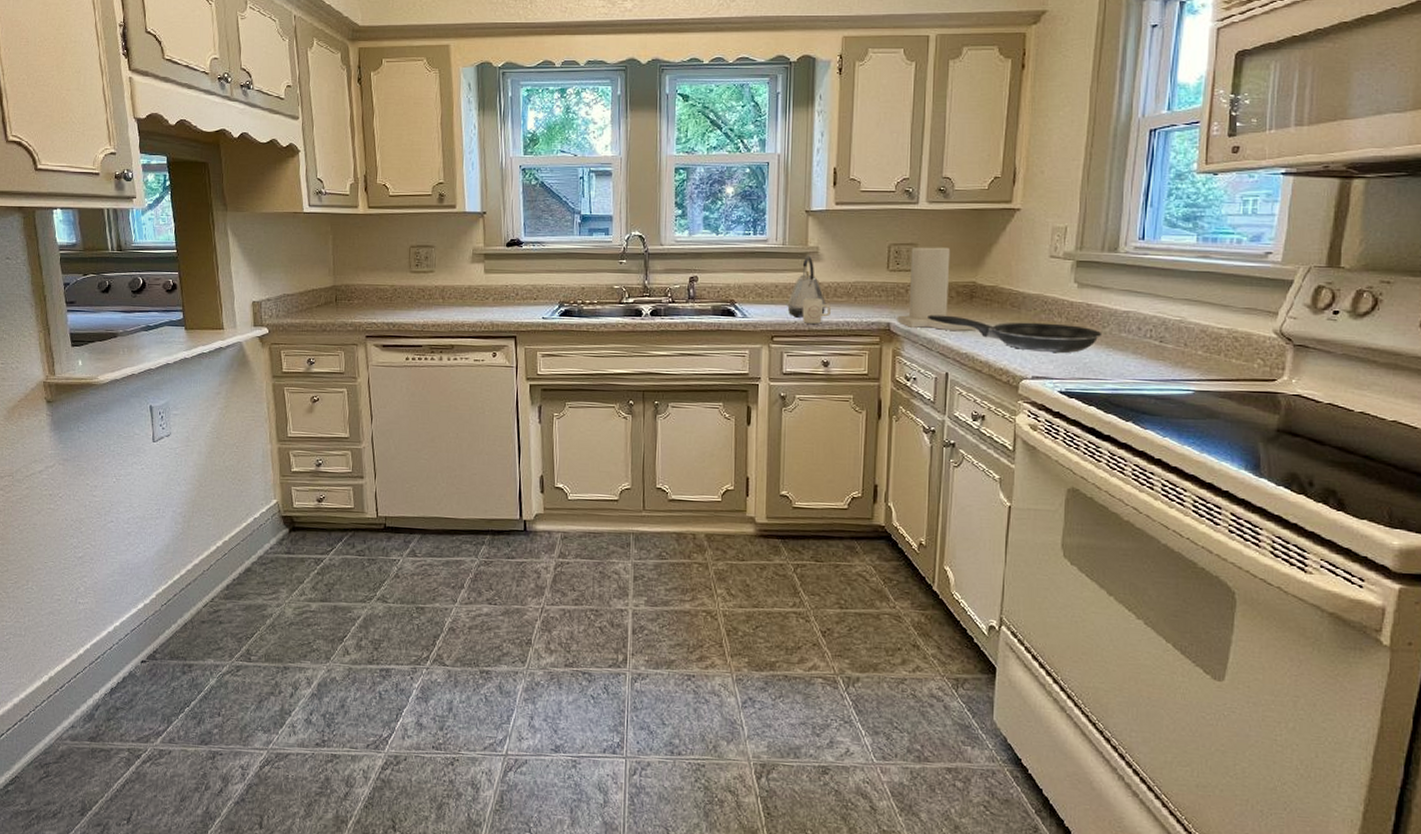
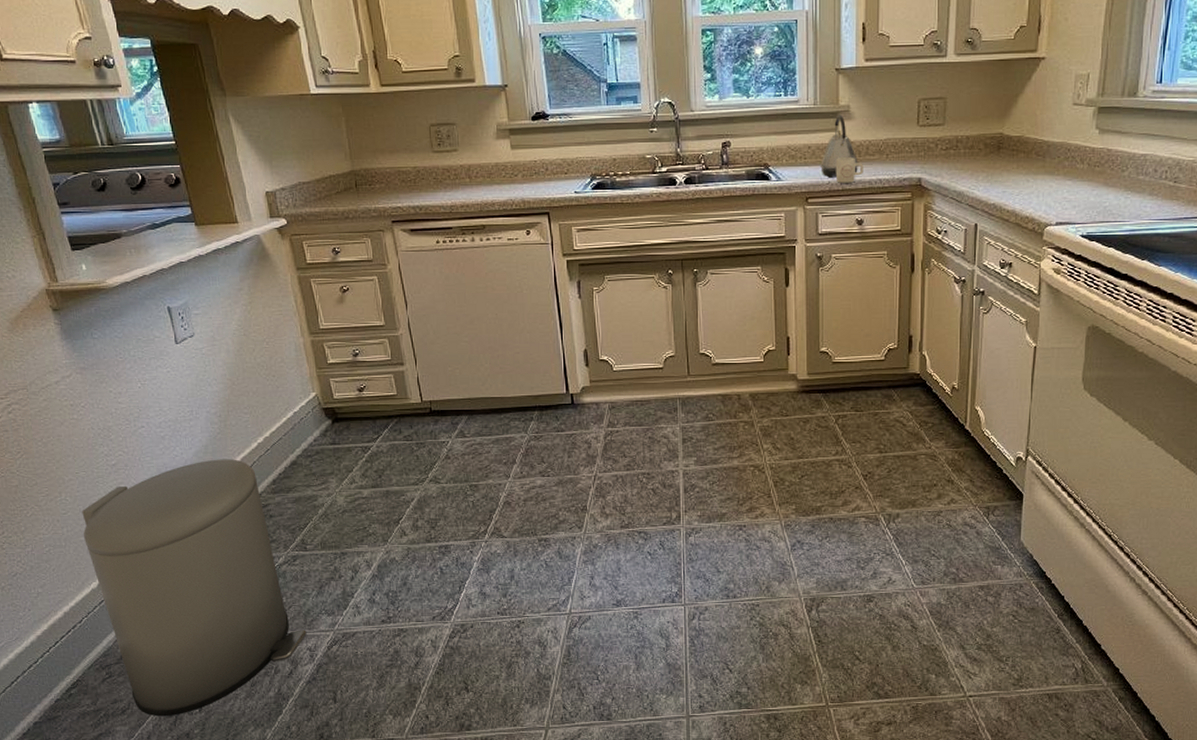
pedal bin: none [42,559,241,825] -> present [82,459,307,717]
paper towel: present [897,247,977,331] -> none [927,100,1004,182]
frying pan: present [928,314,1102,354] -> none [957,167,1122,199]

